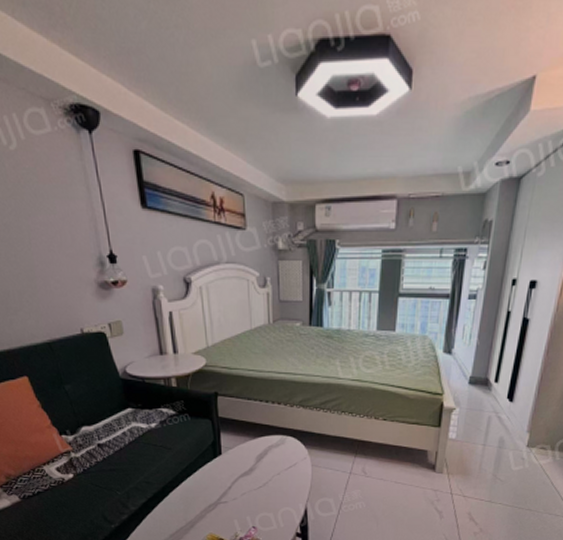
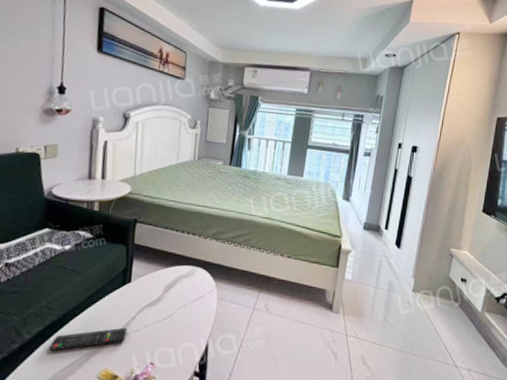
remote control: none [155,496,226,519] -> present [49,327,128,351]

